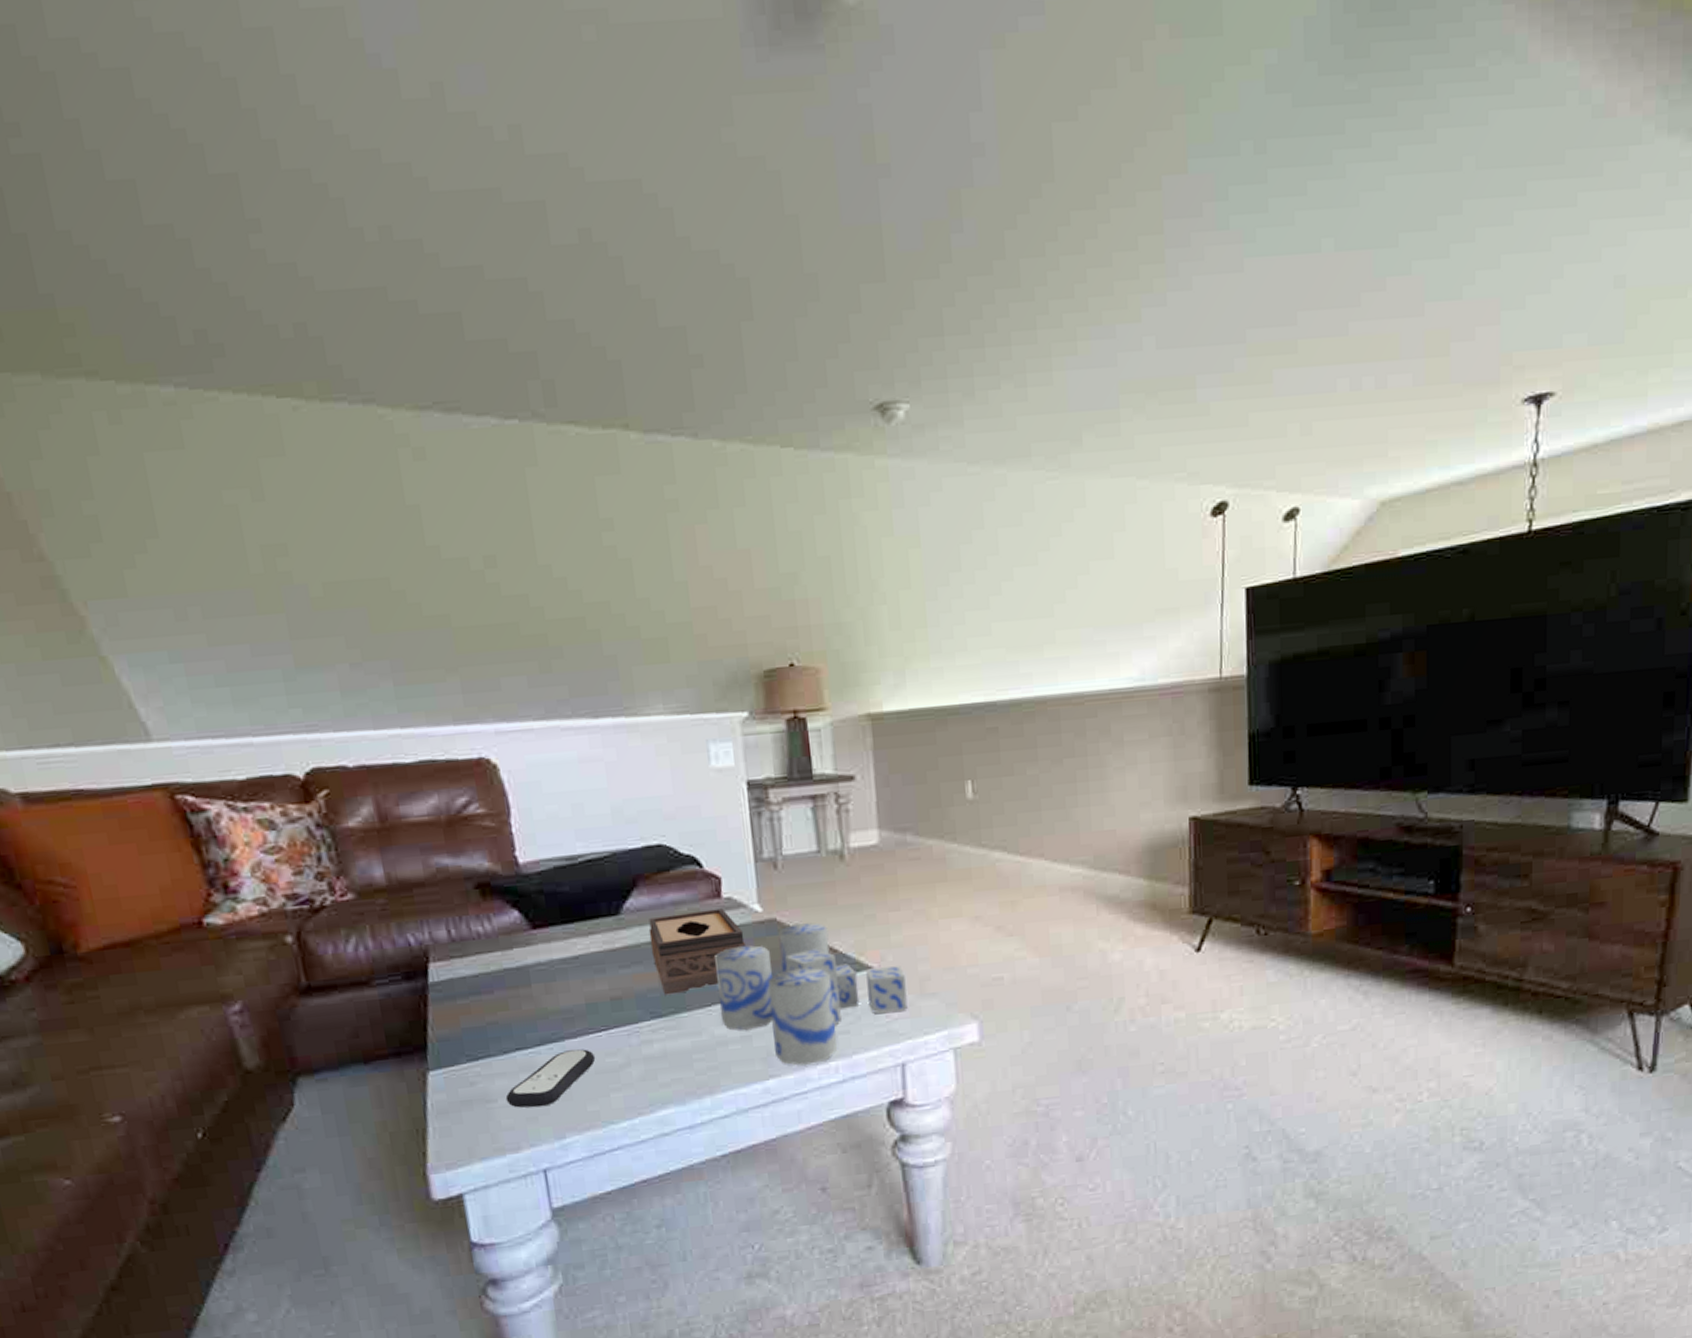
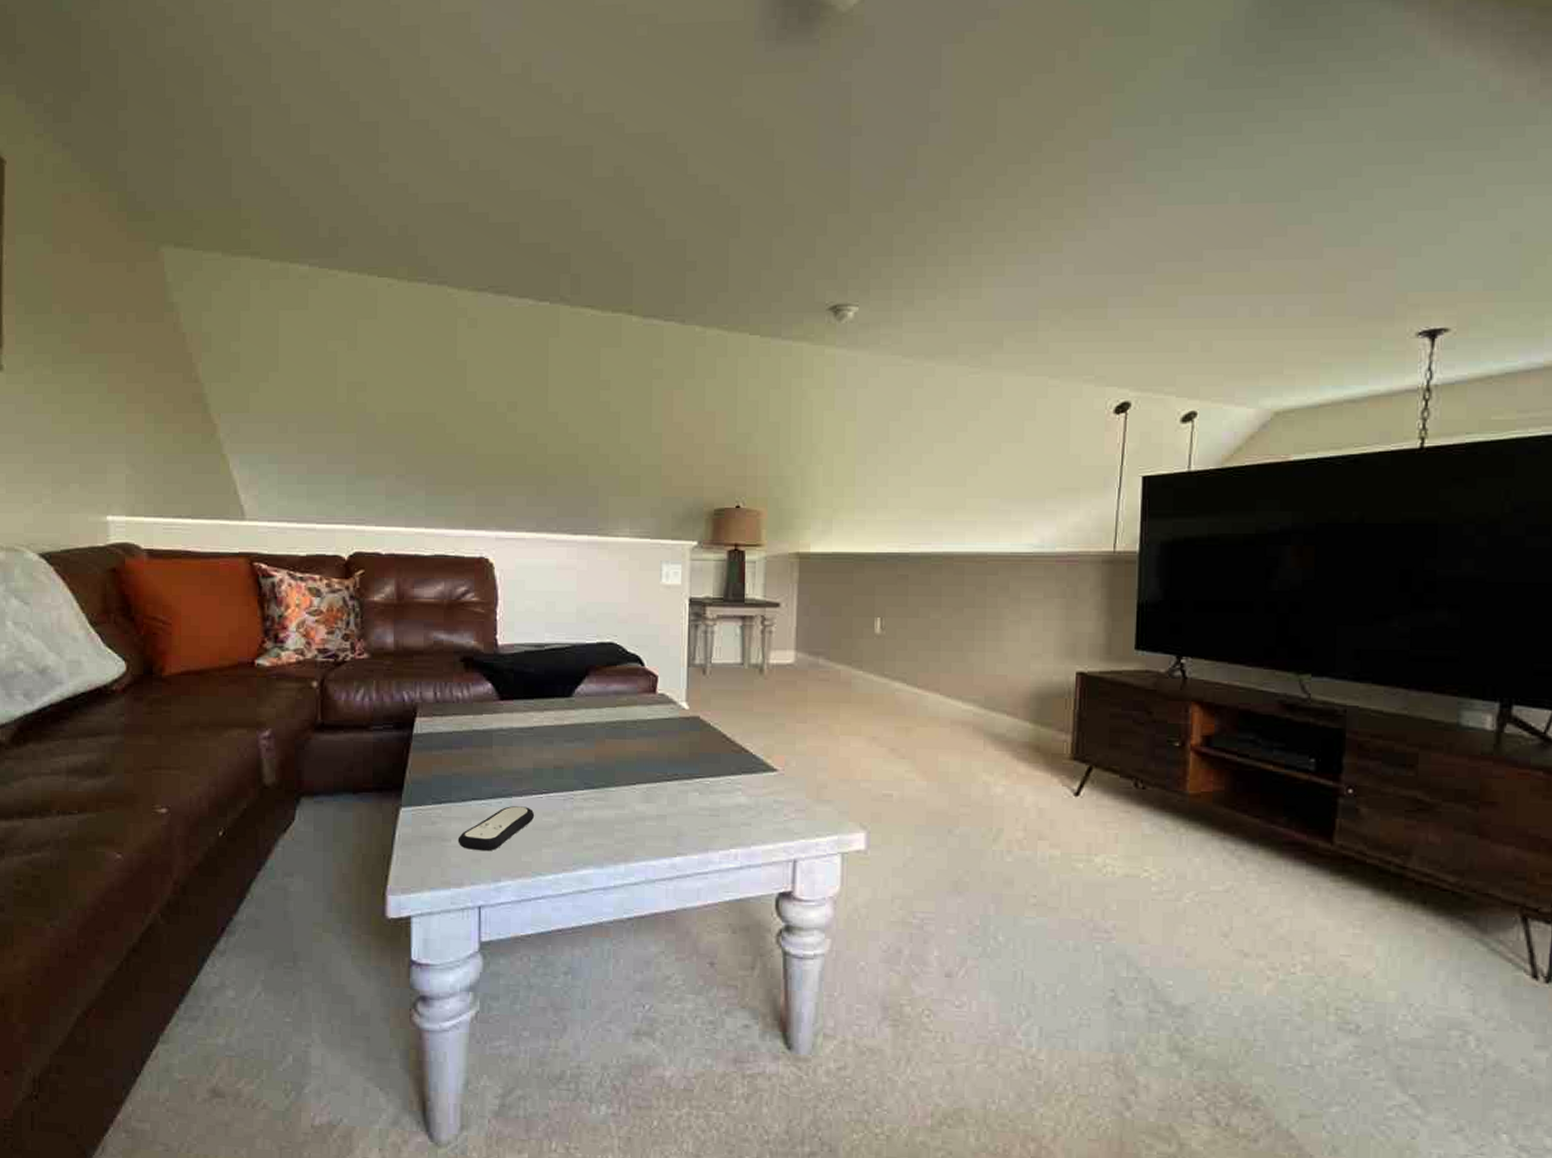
tissue box: present [648,908,745,995] -> none [592,702,671,770]
candle: present [715,922,908,1066] -> none [643,724,805,849]

